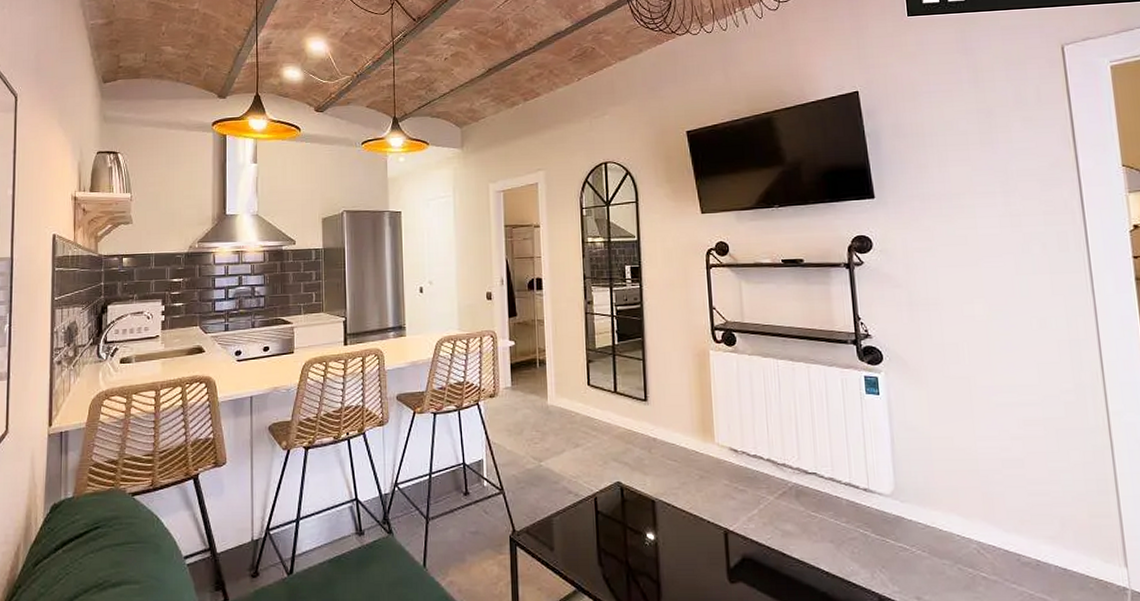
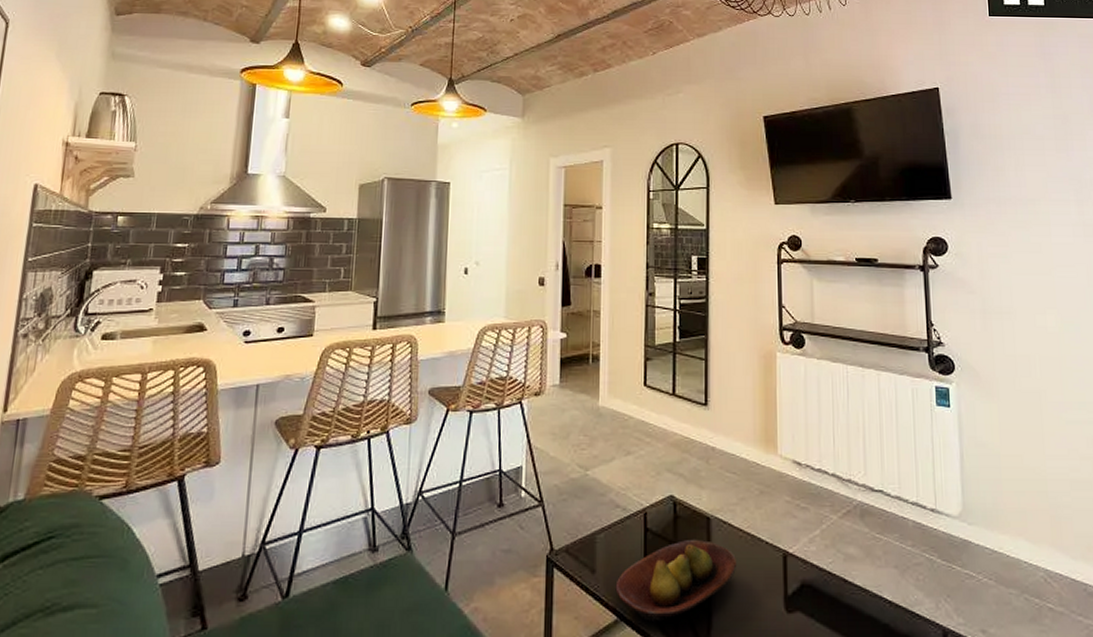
fruit bowl: none [572,519,682,593] -> present [615,539,737,623]

